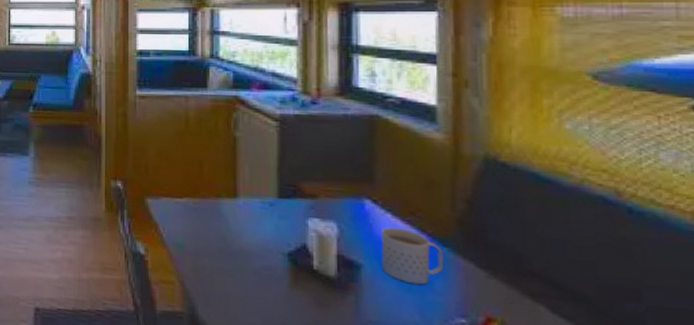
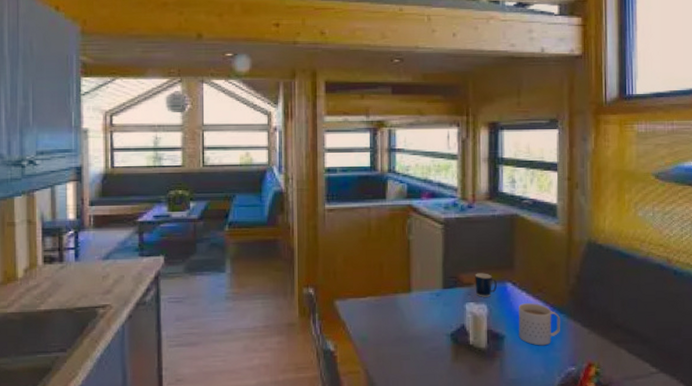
mug: none [320,183,350,214] -> present [475,273,497,297]

